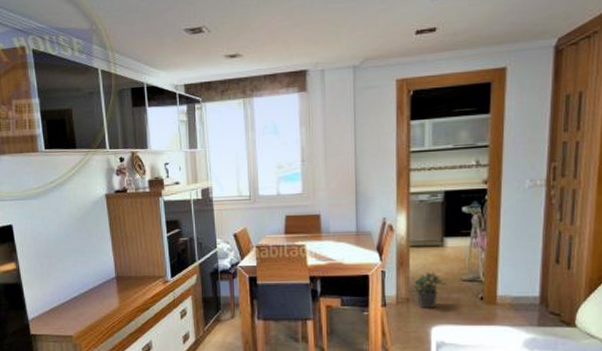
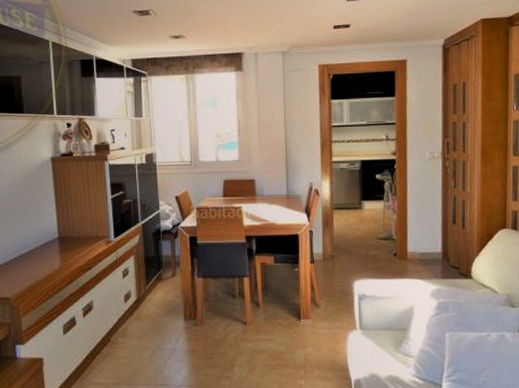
potted plant: present [413,272,446,309] -> none [337,231,365,265]

